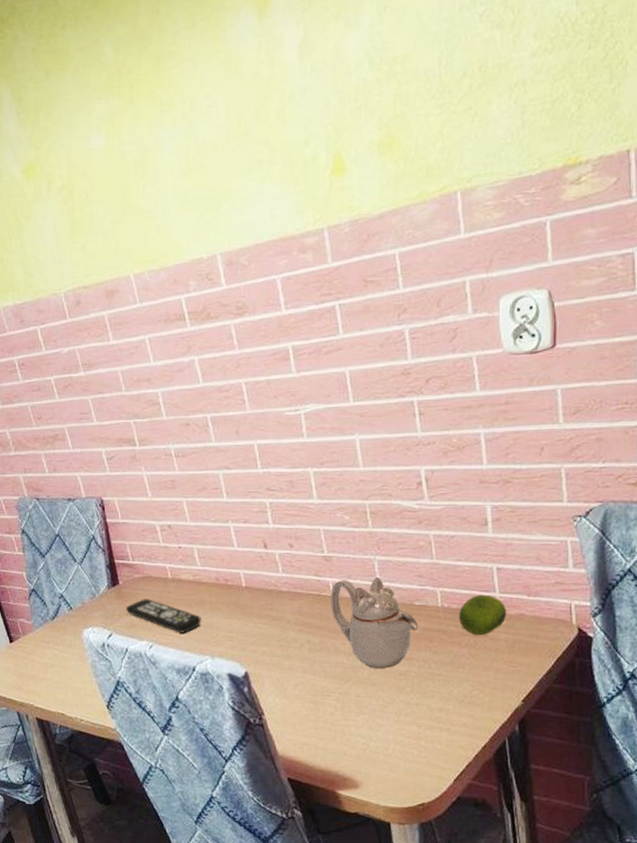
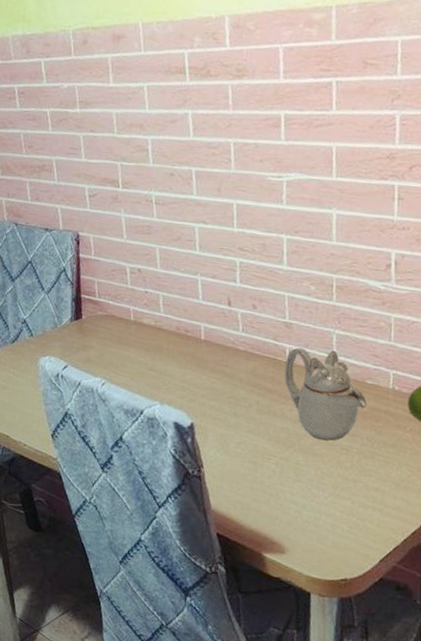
remote control: present [126,599,201,633] -> none [85,336,157,376]

